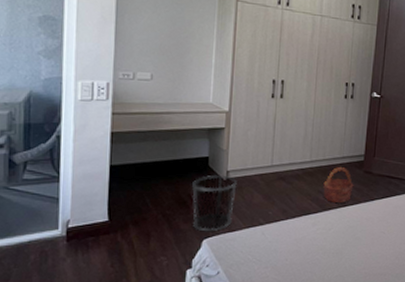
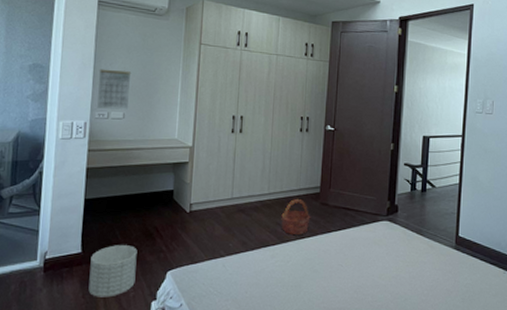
planter: none [117,213,170,266] -> present [88,245,137,298]
calendar: none [121,24,160,70] -> present [97,69,132,110]
waste bin: present [192,174,237,232] -> none [158,207,200,264]

